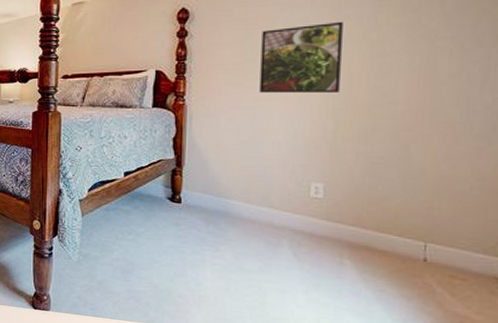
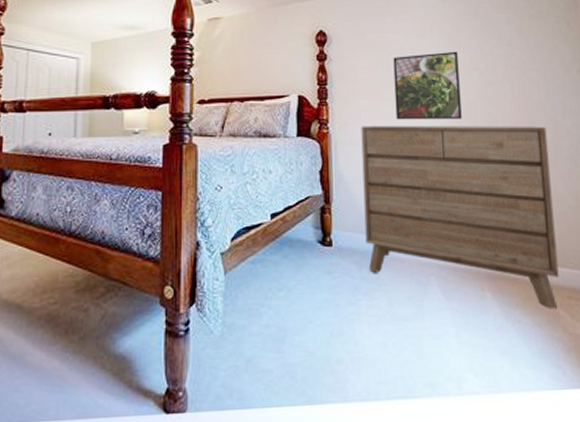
dresser: none [215,99,453,285] -> present [361,126,559,309]

